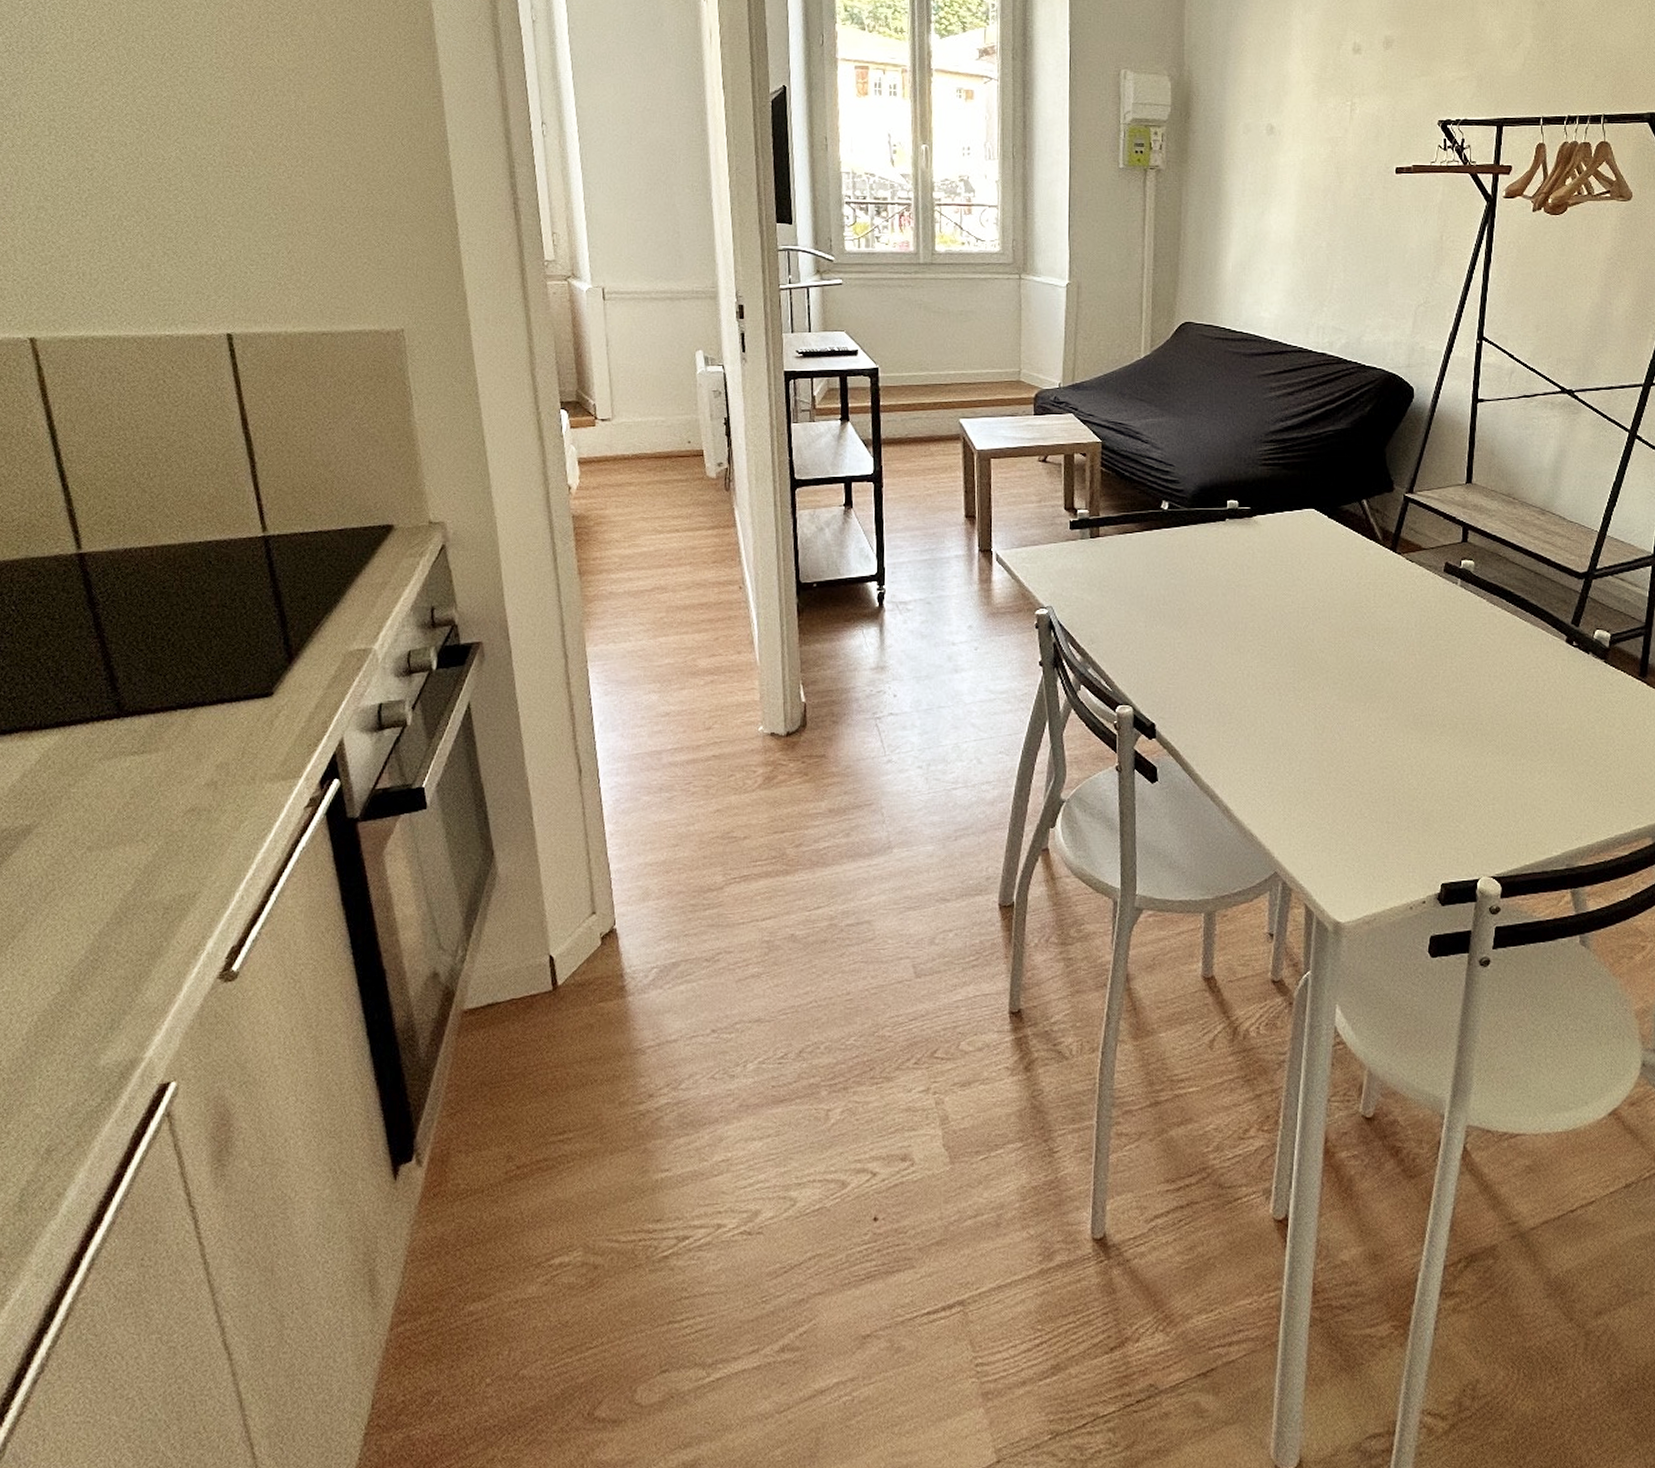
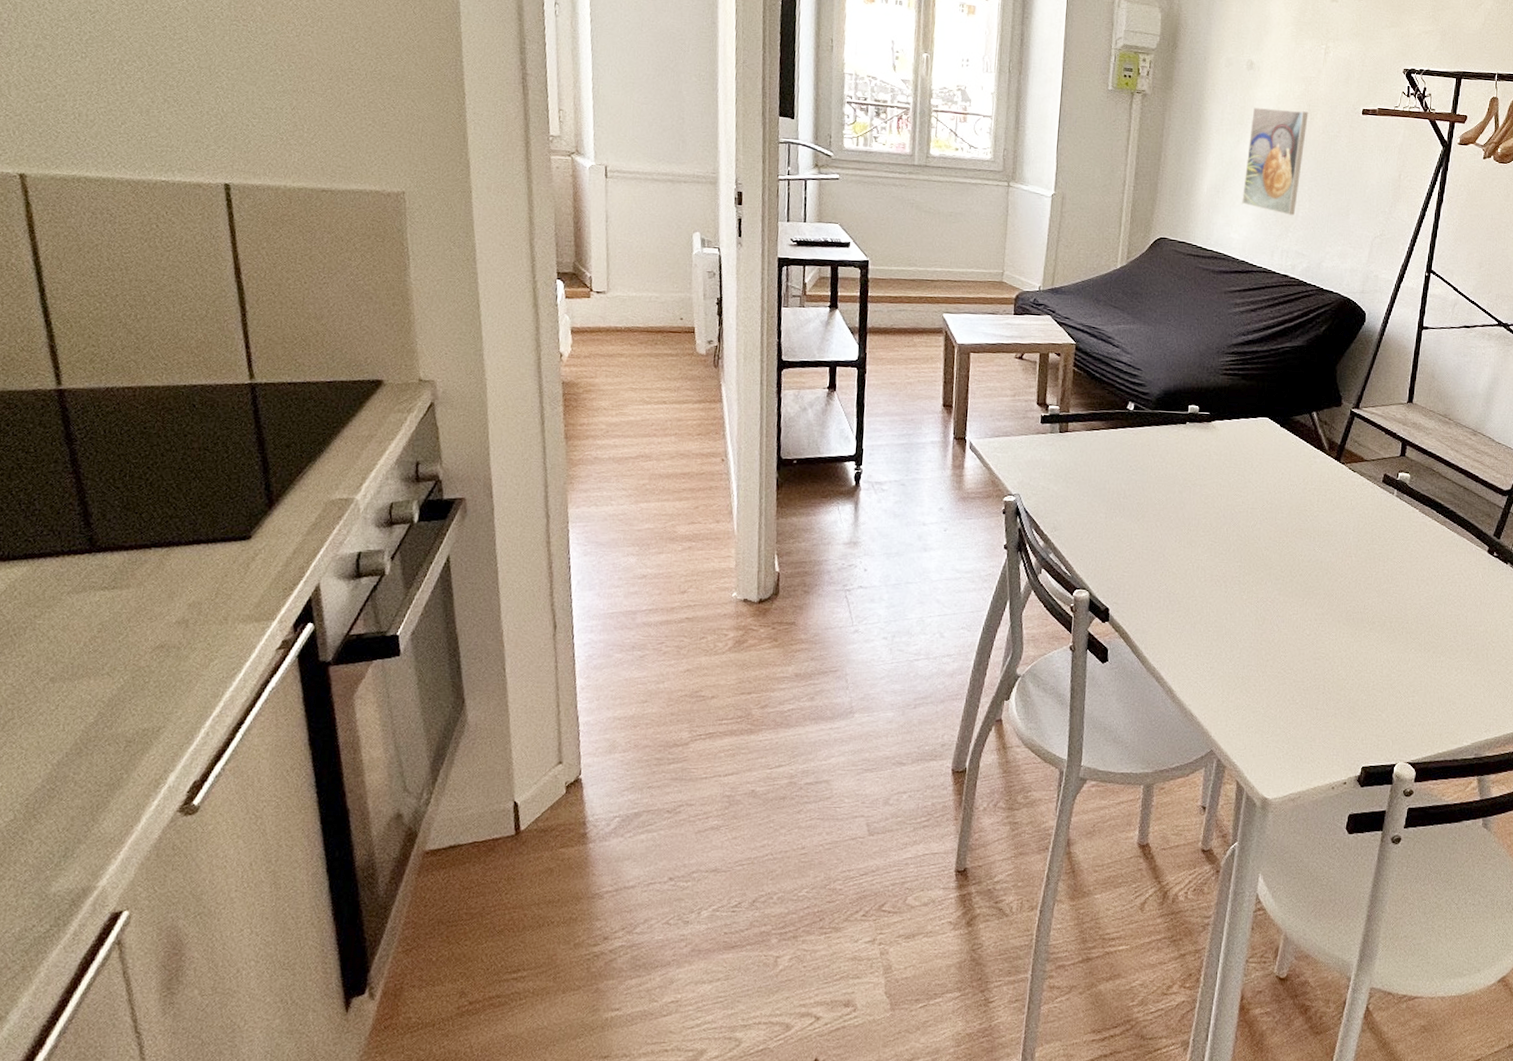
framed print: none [1271,174,1337,289] -> present [1242,106,1309,216]

